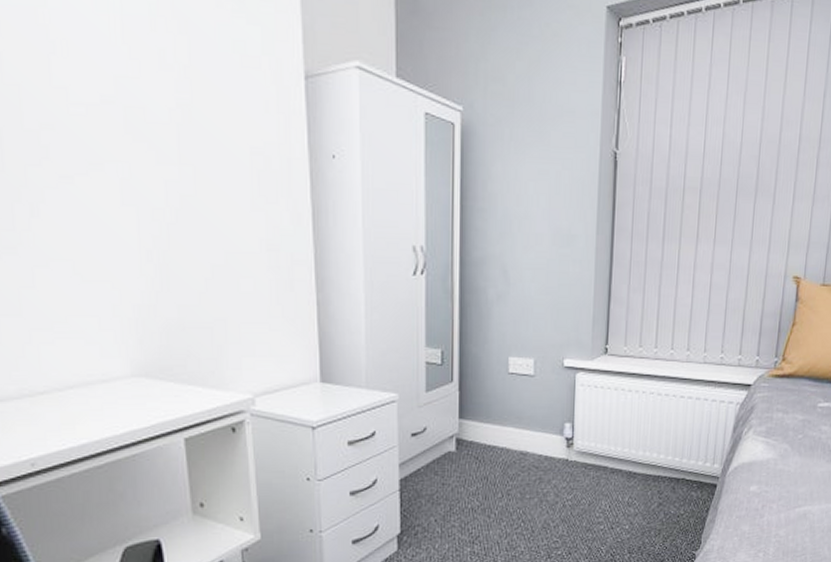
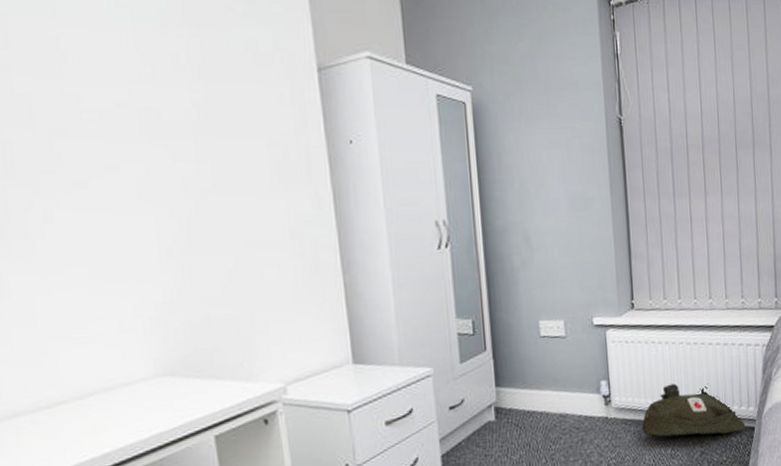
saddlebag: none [601,433,708,488] -> present [641,383,746,439]

